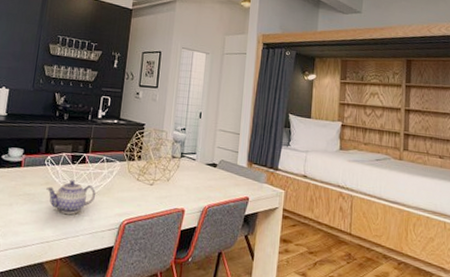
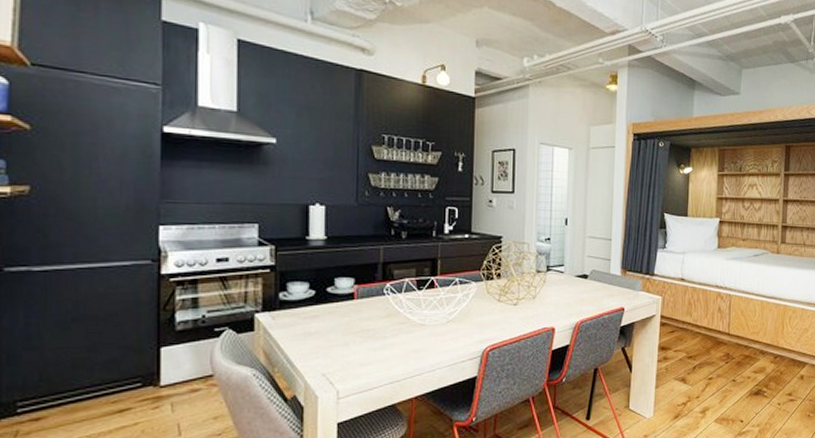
teapot: present [46,180,96,215] -> none [389,308,450,349]

